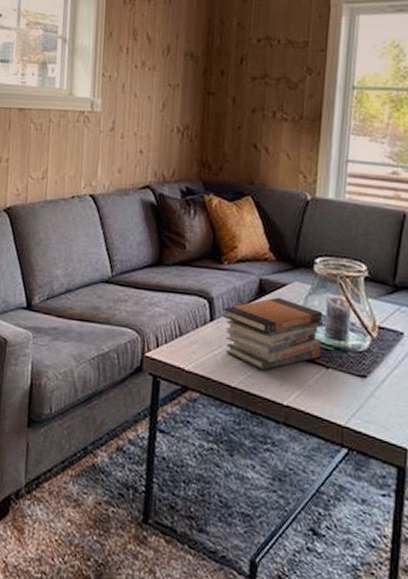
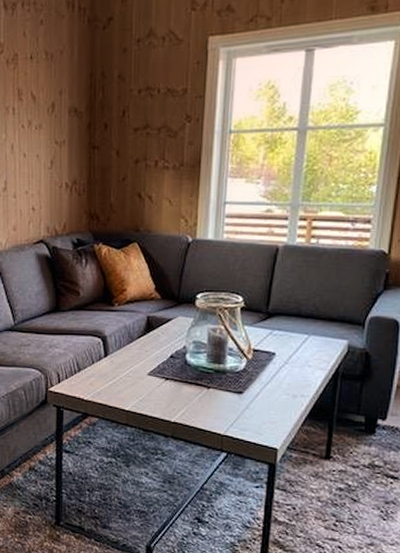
book stack: present [222,297,324,371] -> none [115,332,205,395]

